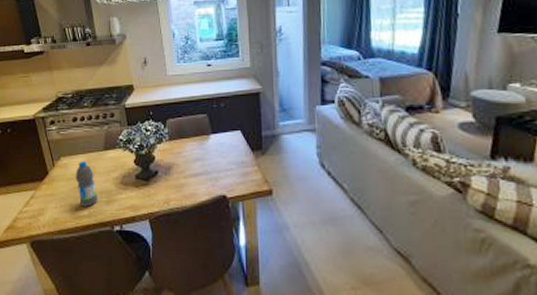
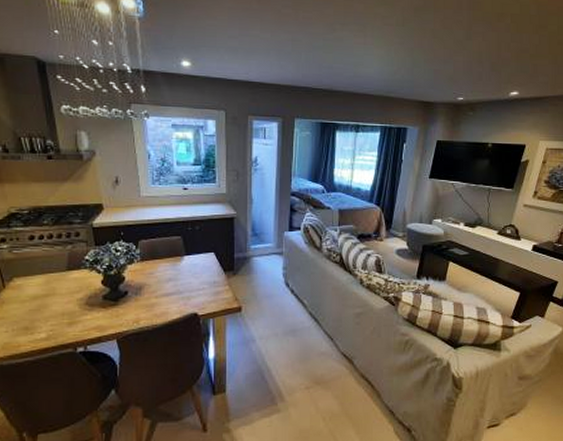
water bottle: present [76,161,98,207] -> none [32,282,58,329]

